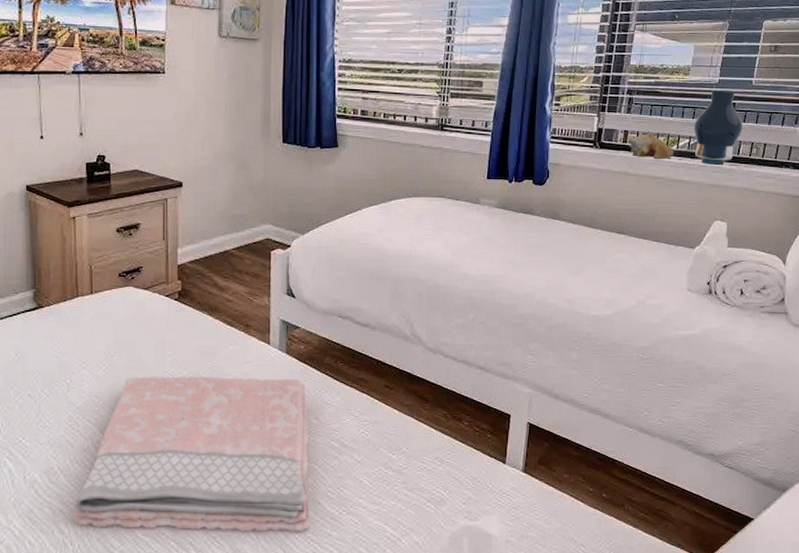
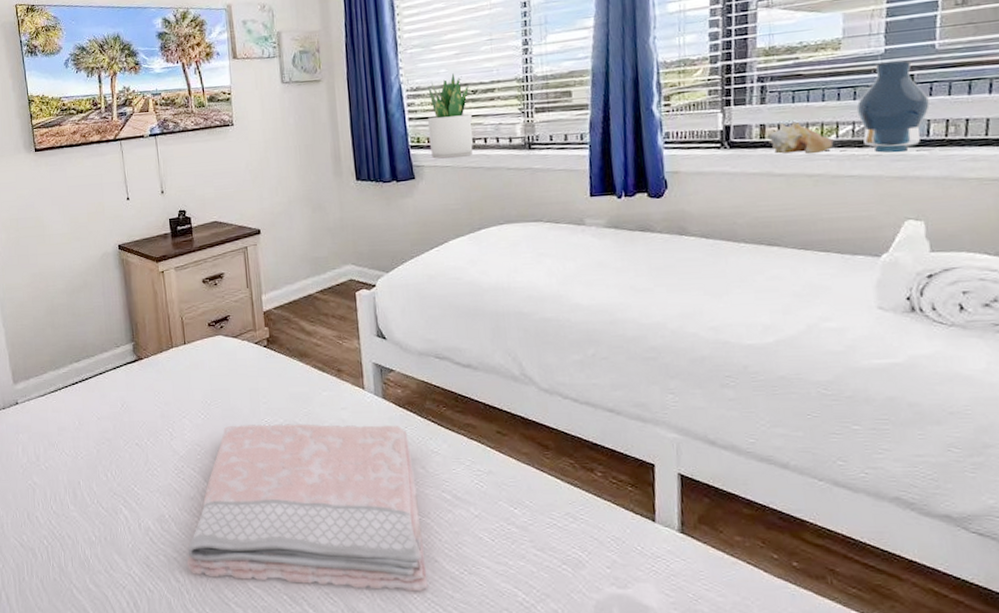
planter: none [354,51,397,132] -> present [427,73,474,160]

